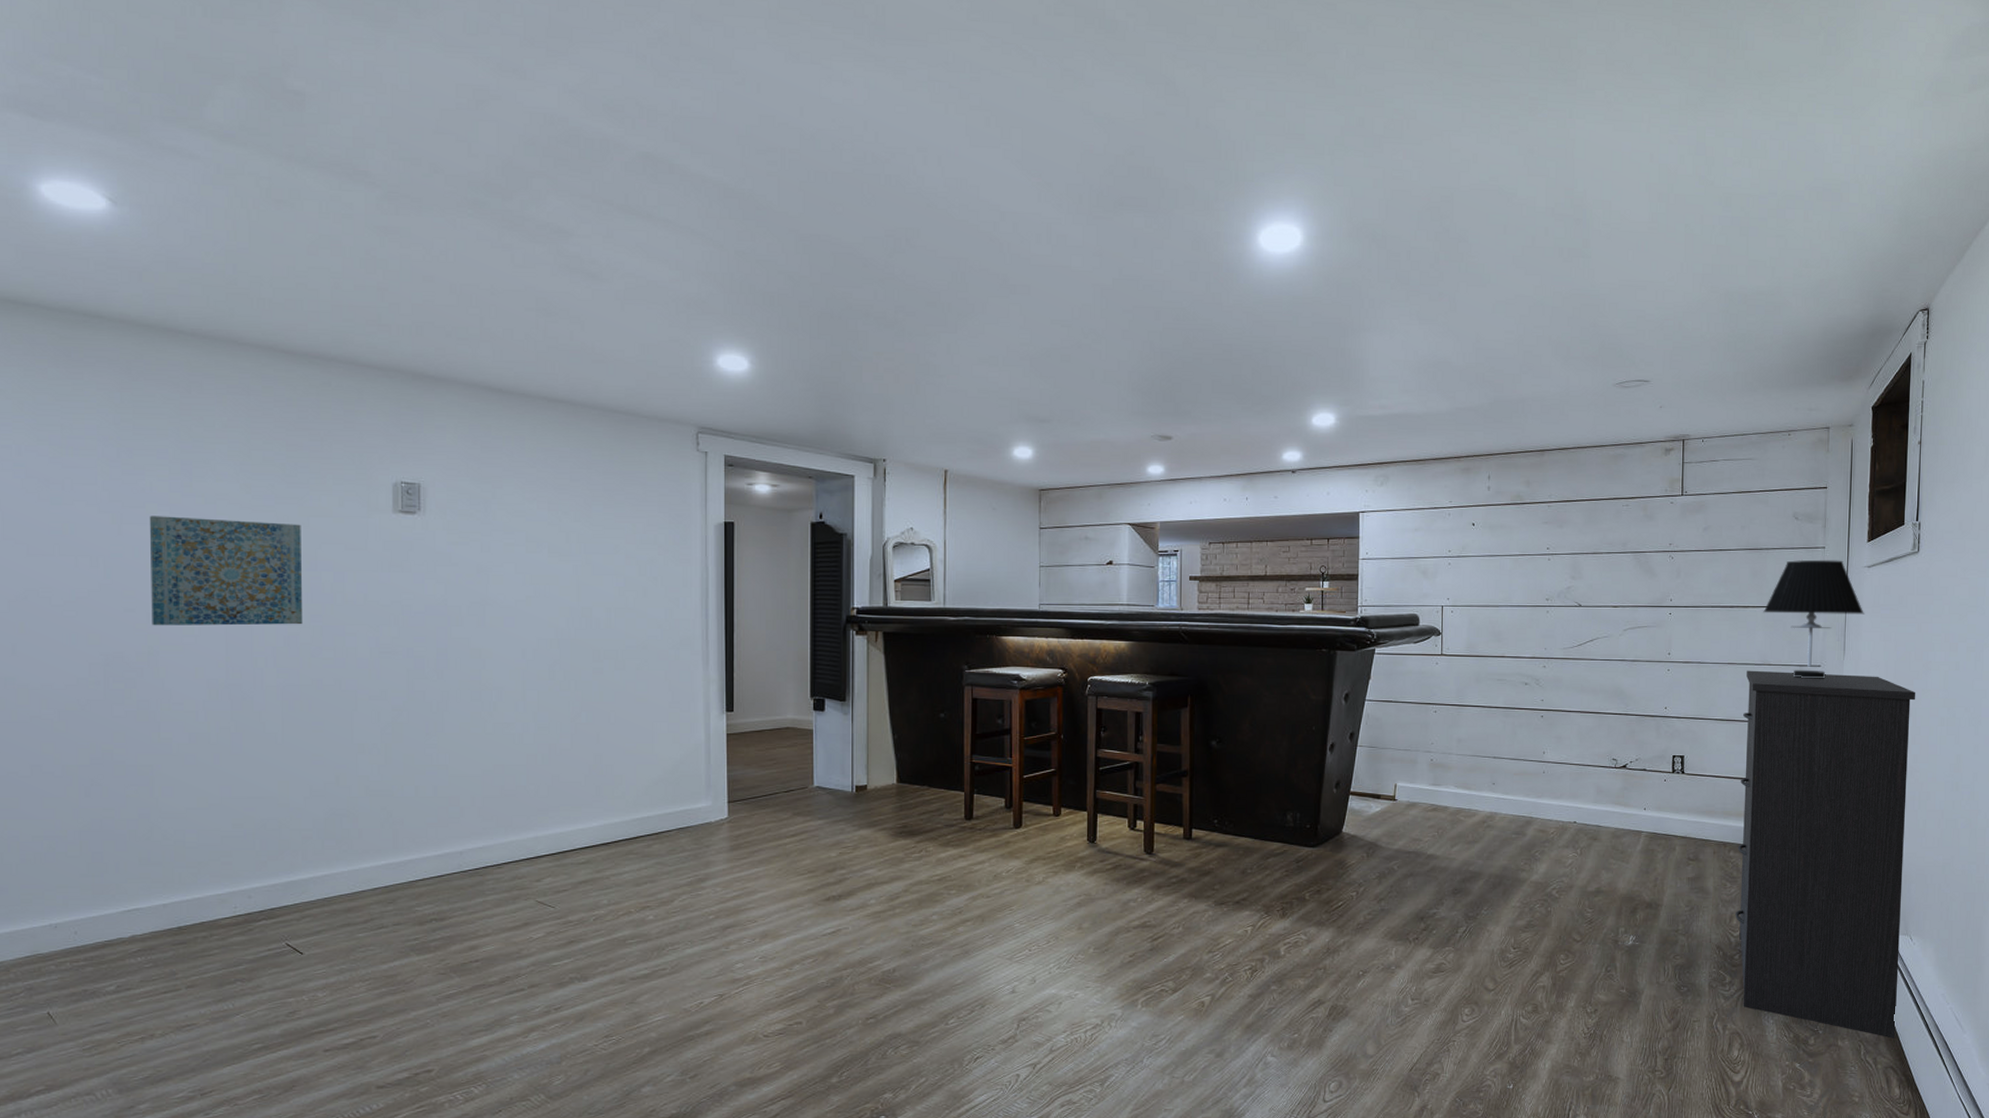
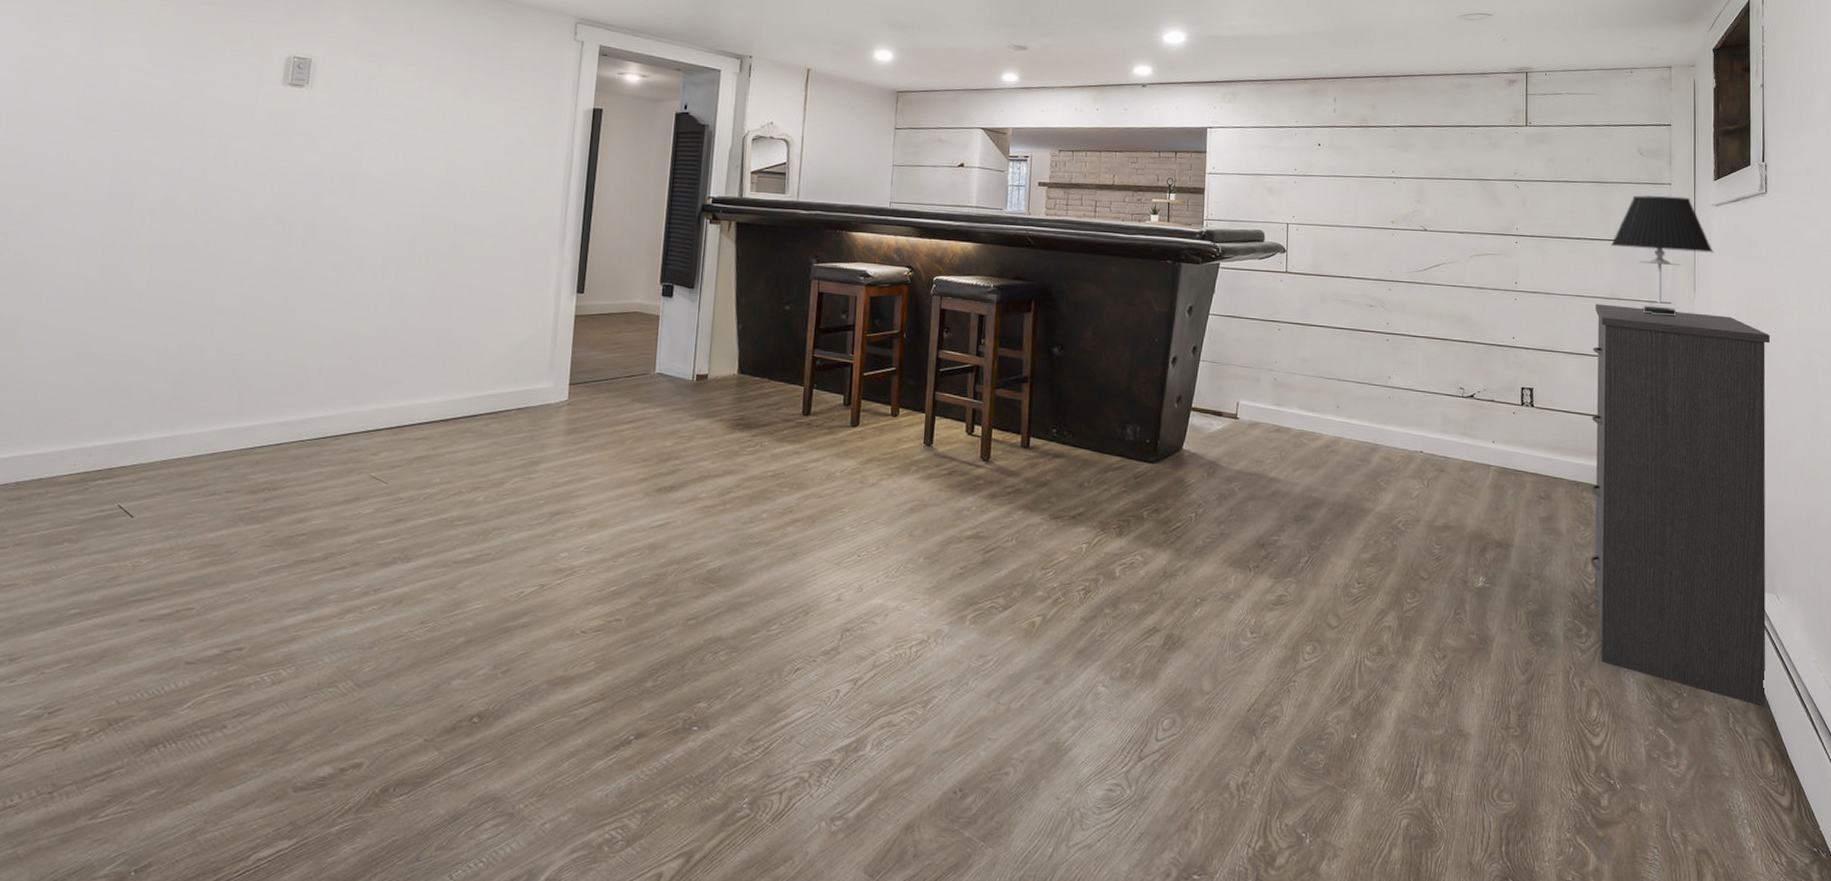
wall art: present [149,515,303,626] -> none [41,77,195,188]

